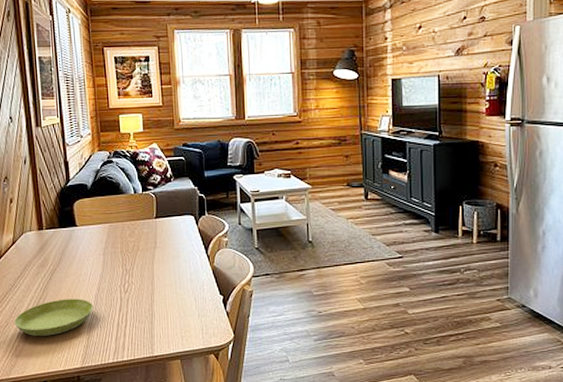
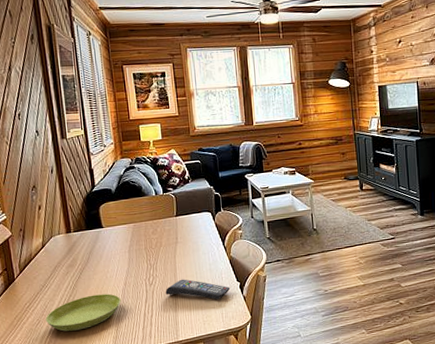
remote control: none [141,288,213,314] -> present [165,279,231,300]

